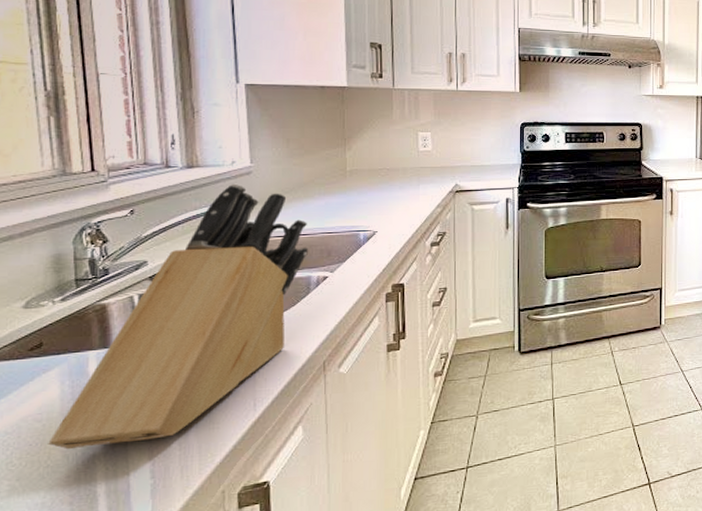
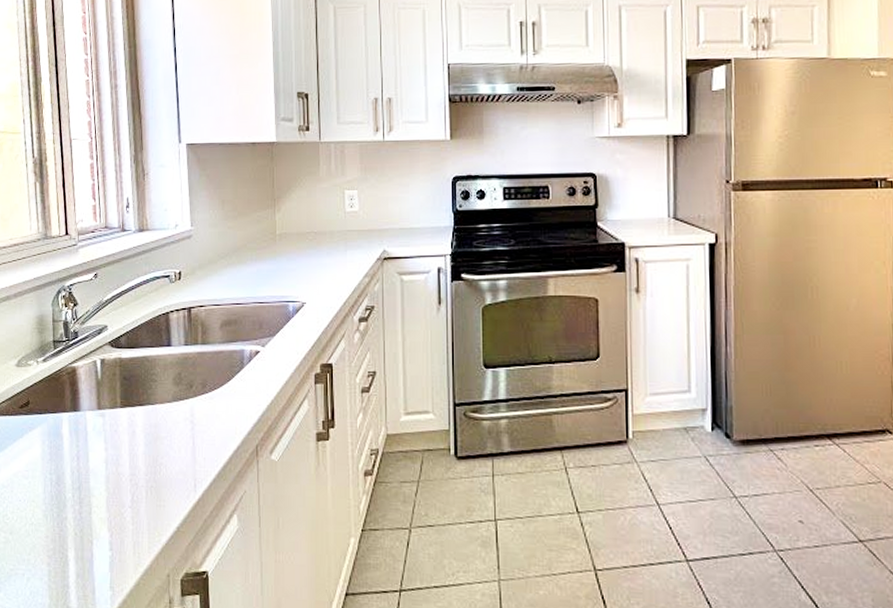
knife block: present [48,183,308,450] -> none [33,248,241,510]

